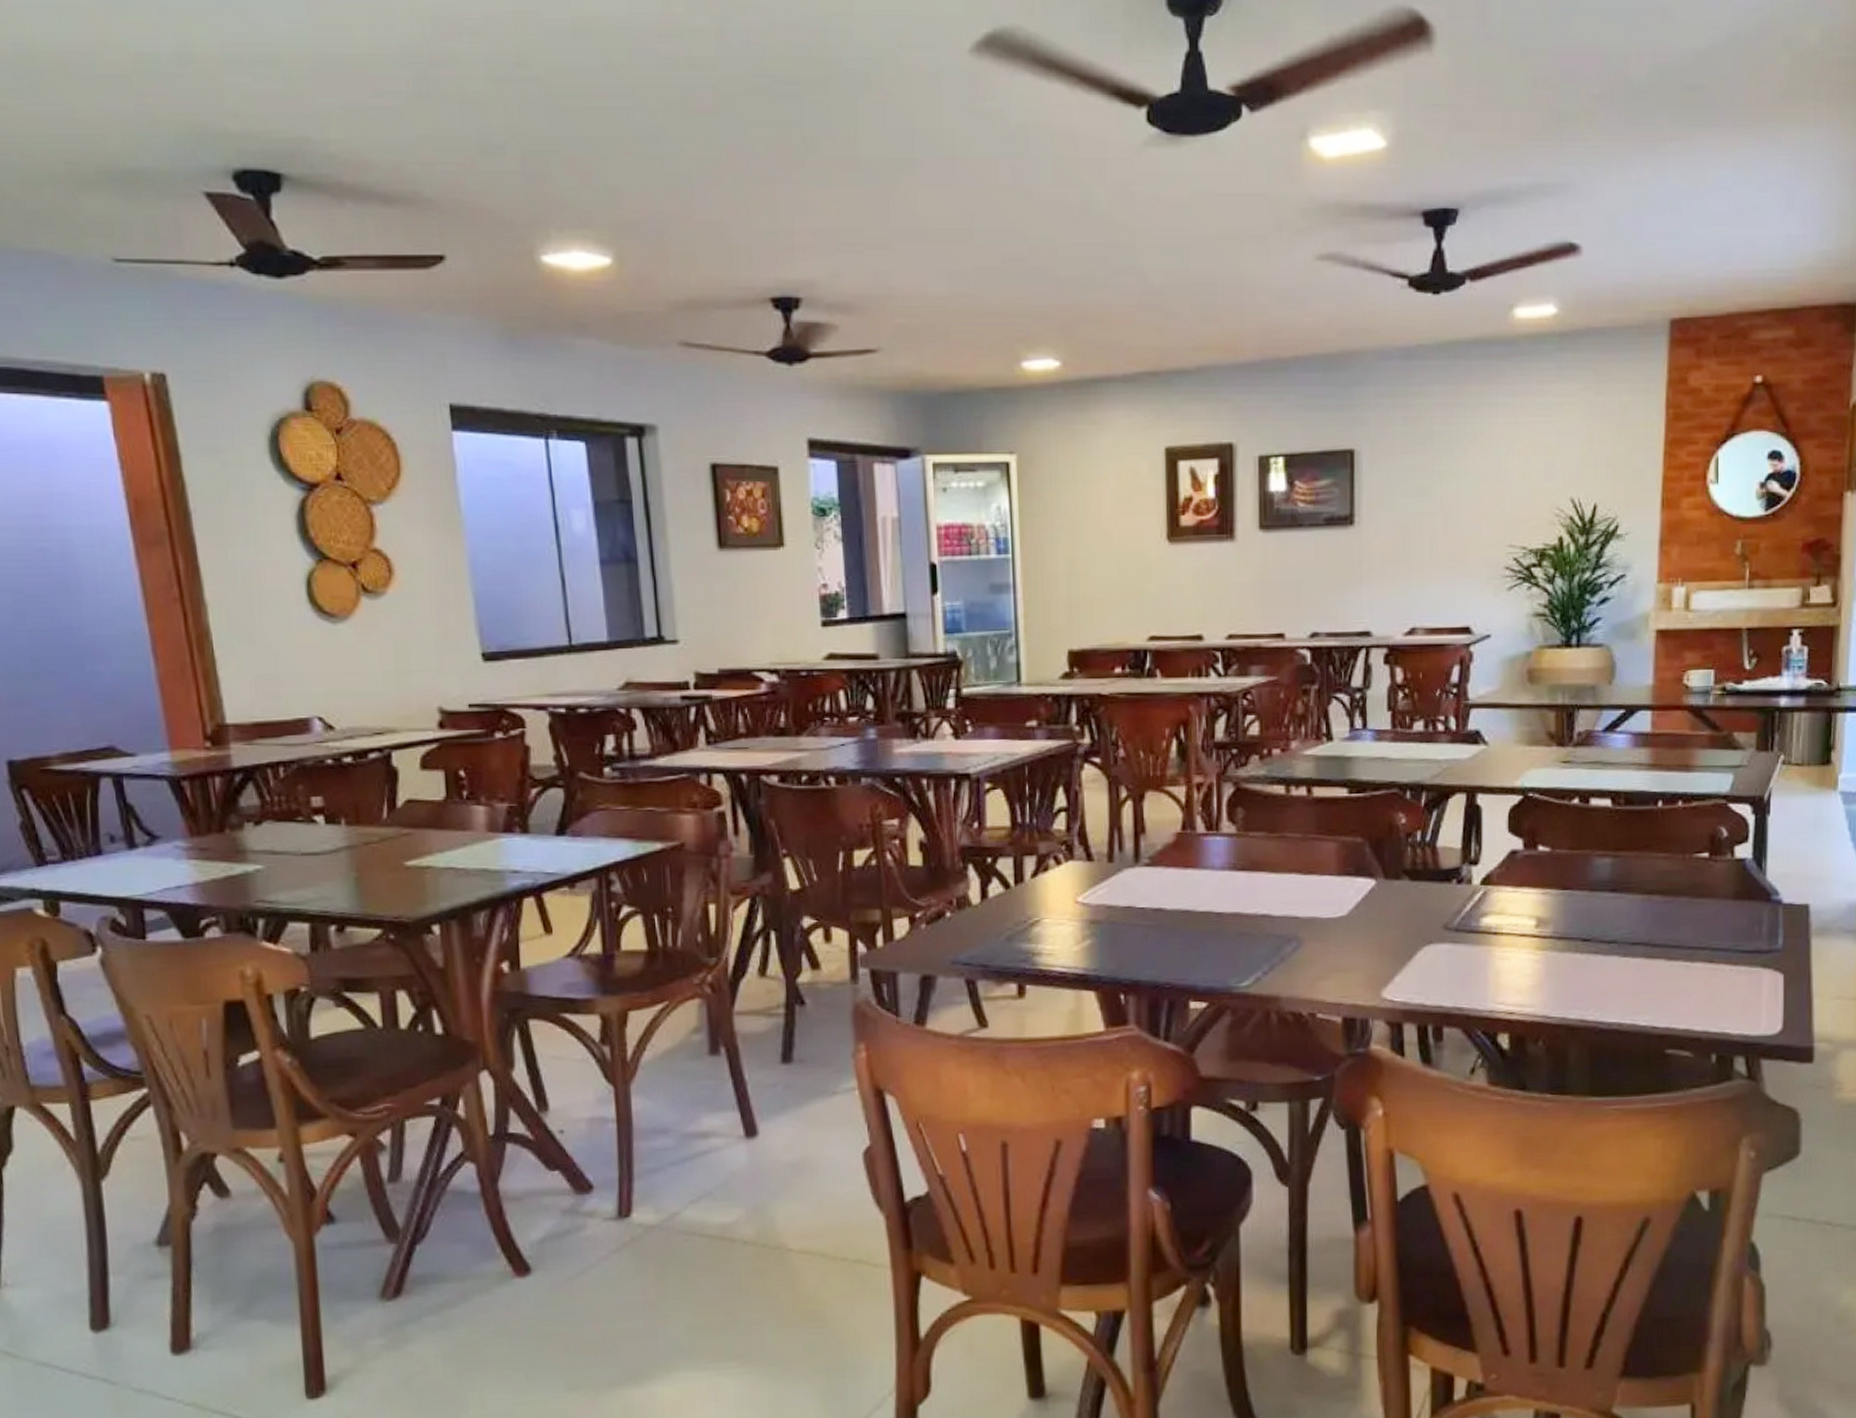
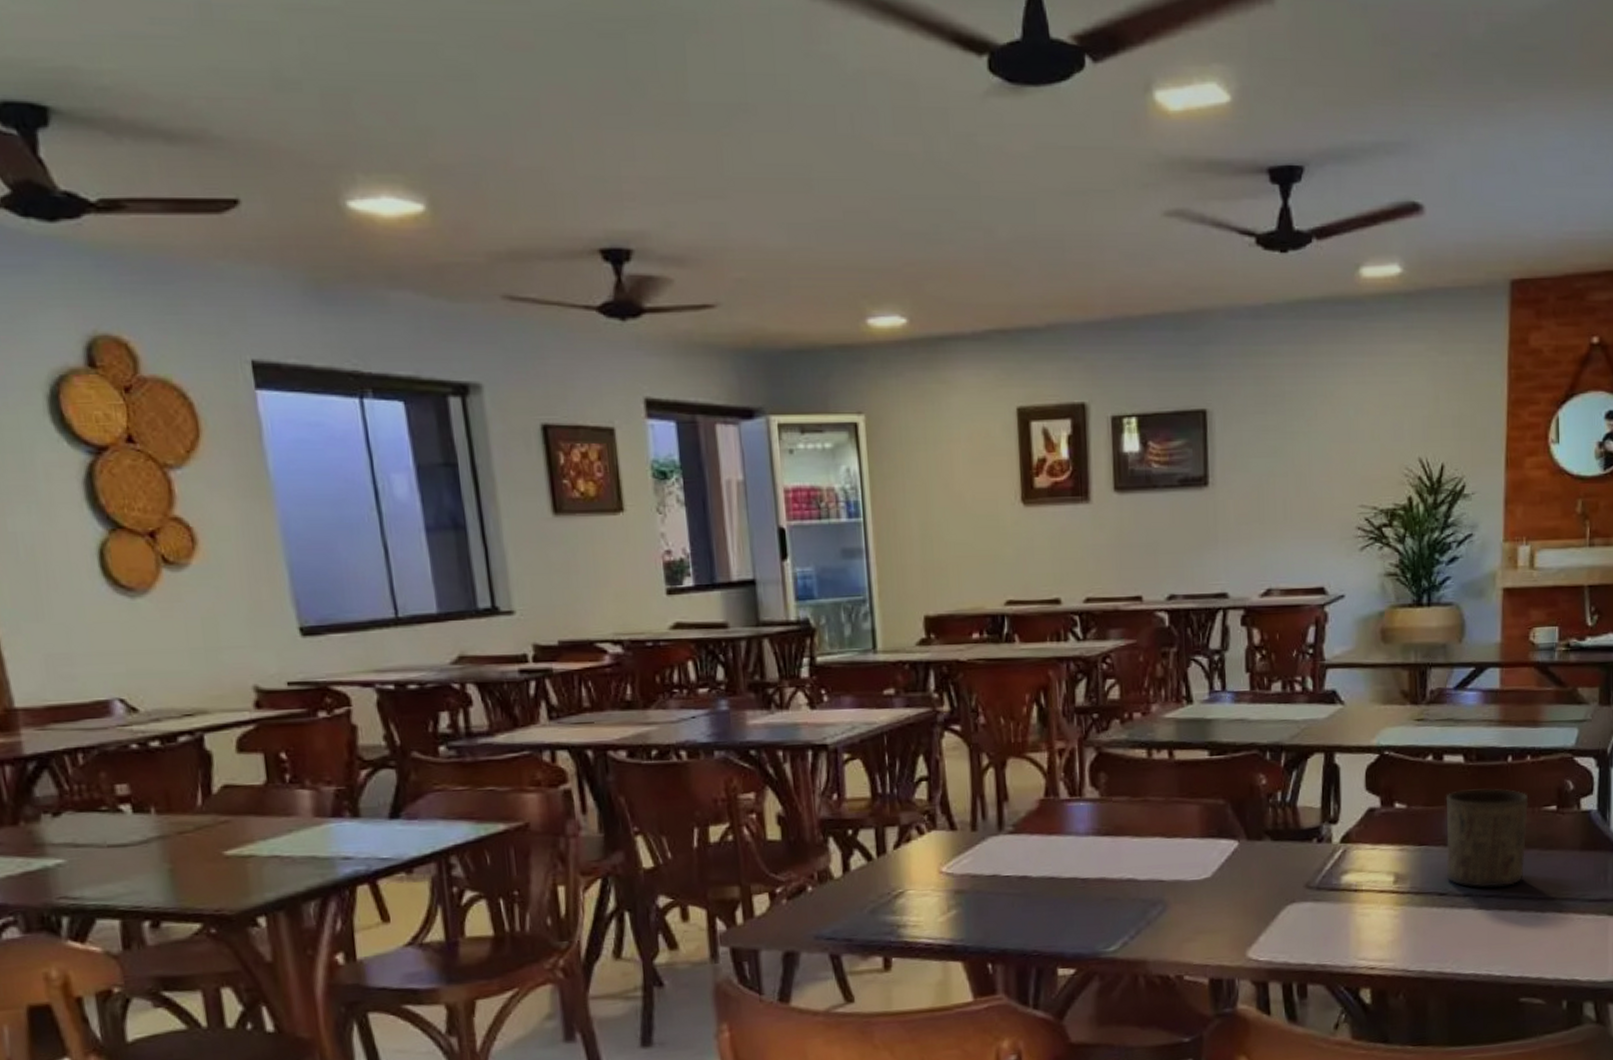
cup: none [1590,833,1678,935] -> present [1445,788,1528,888]

